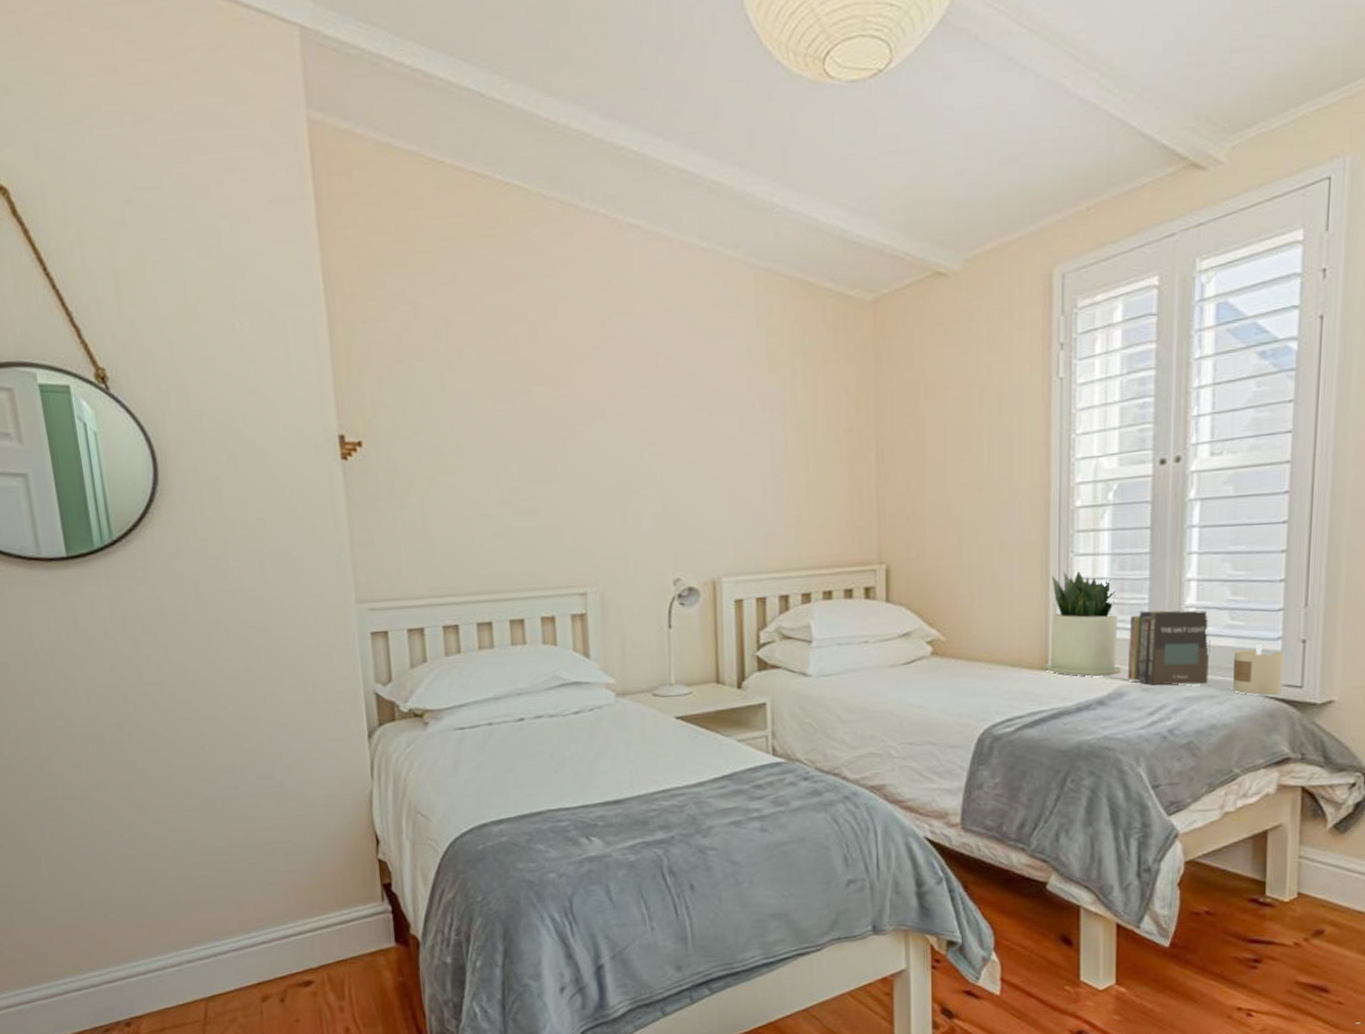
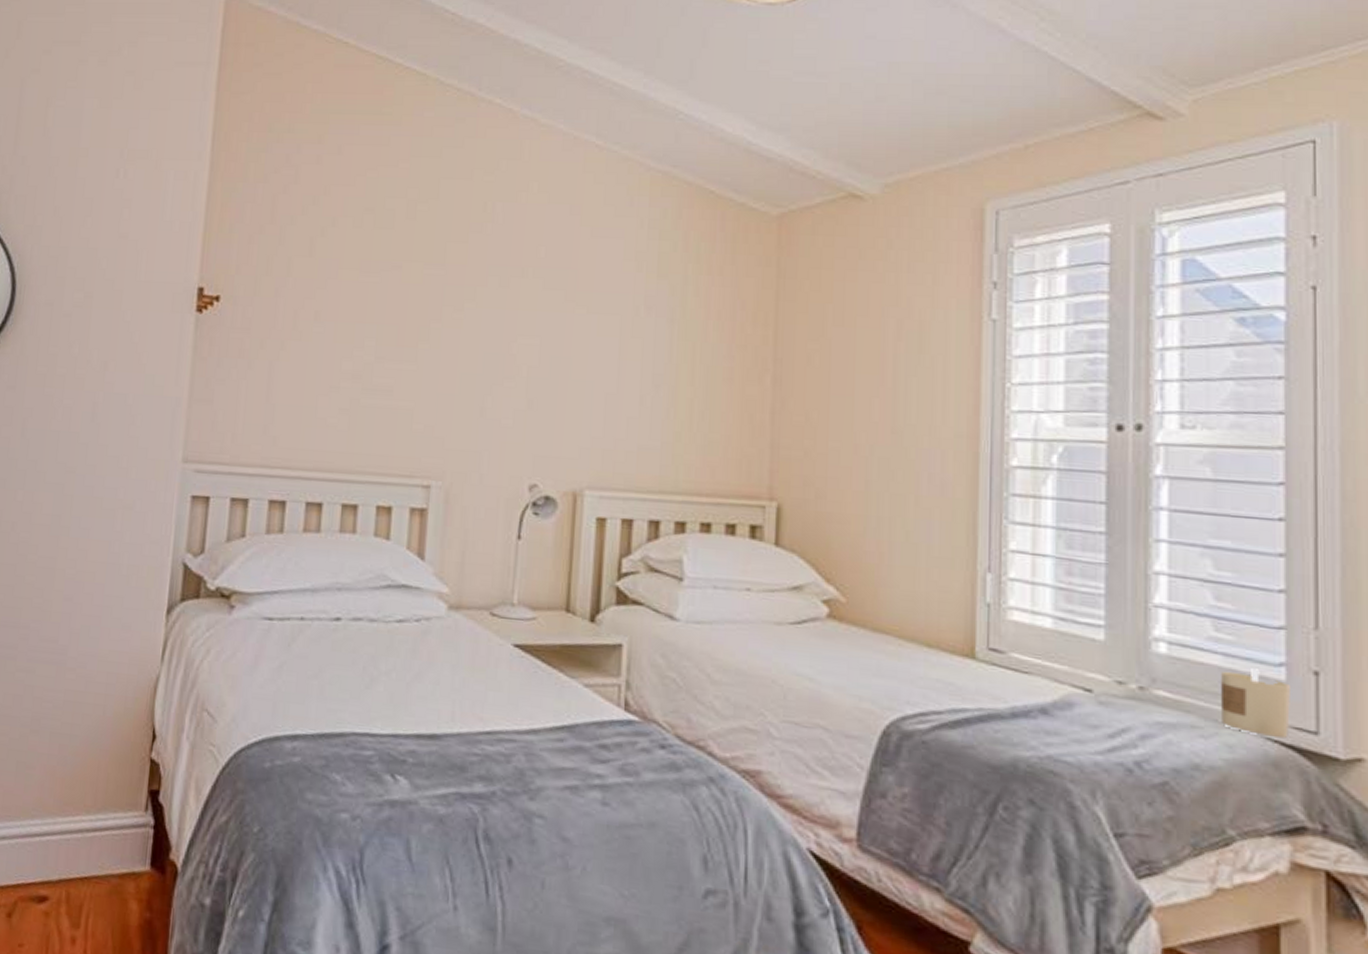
planter: present [1044,570,1123,677] -> none [969,540,1073,679]
books: present [1127,609,1210,686] -> none [1078,602,1188,710]

